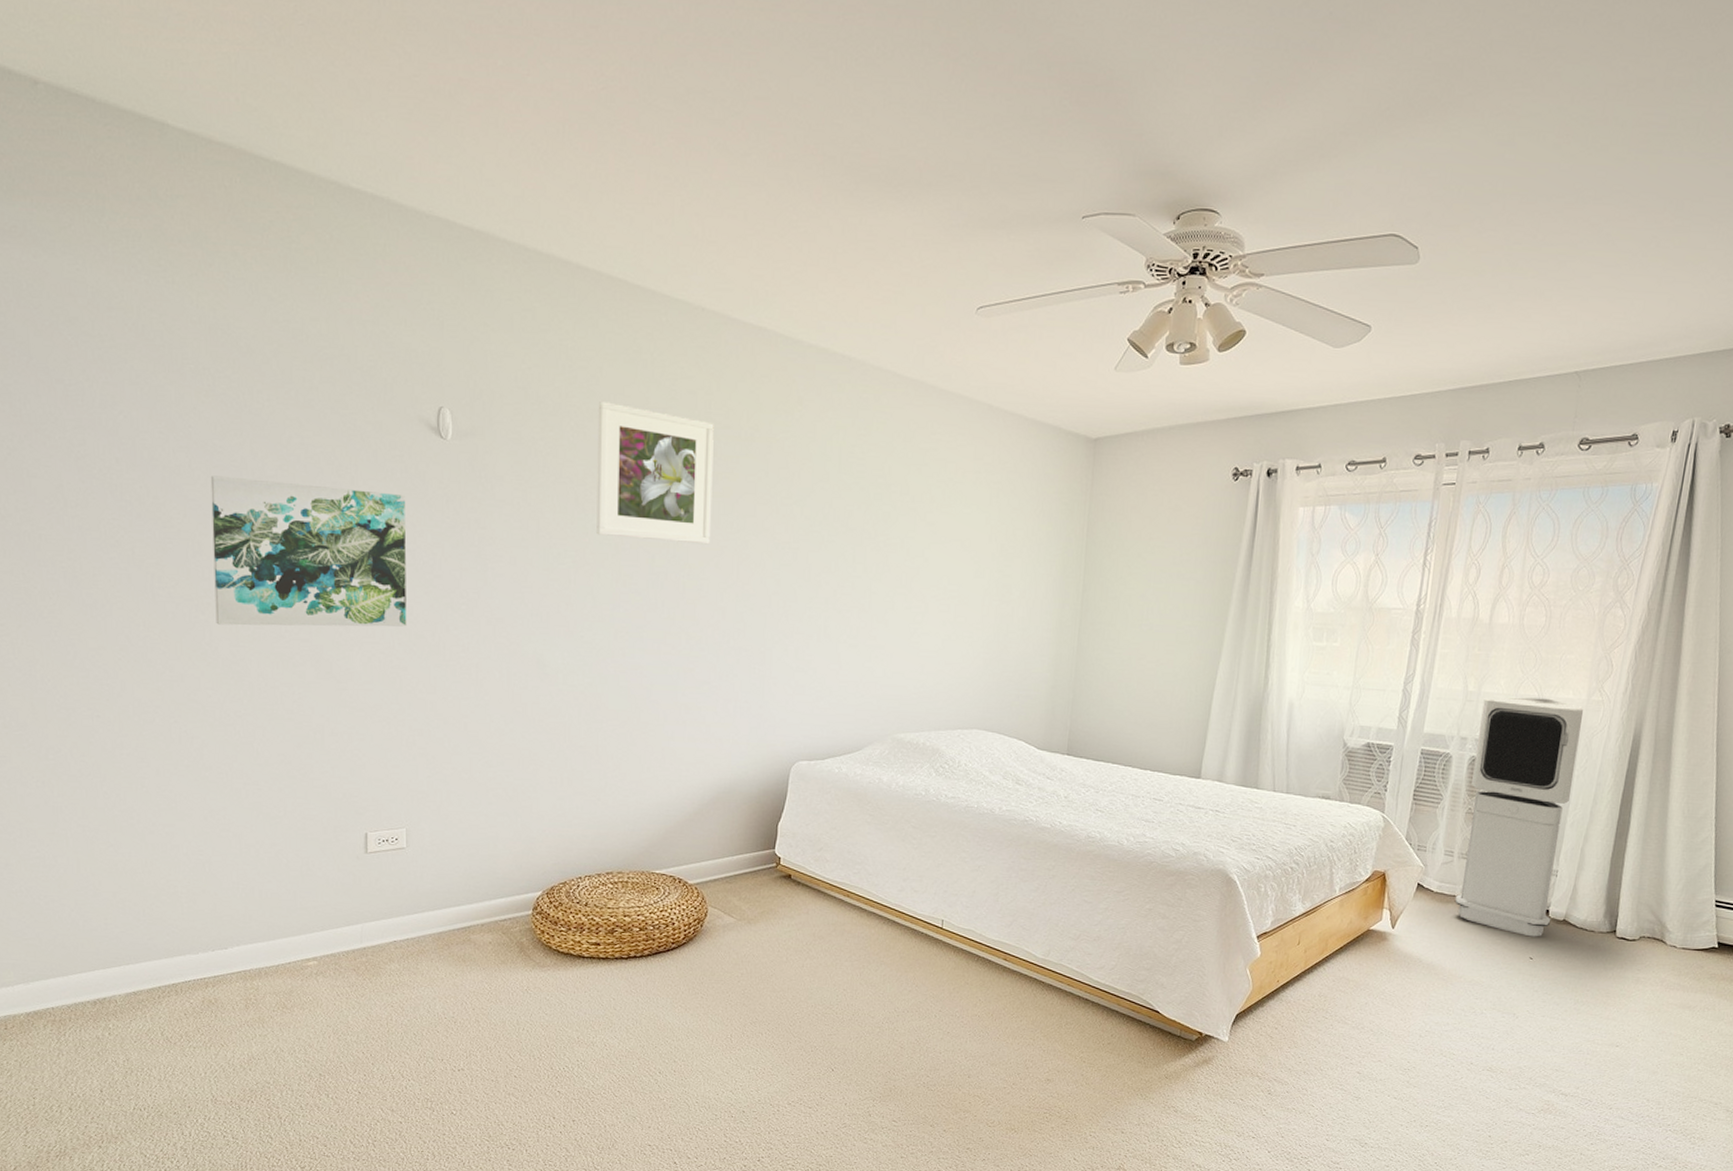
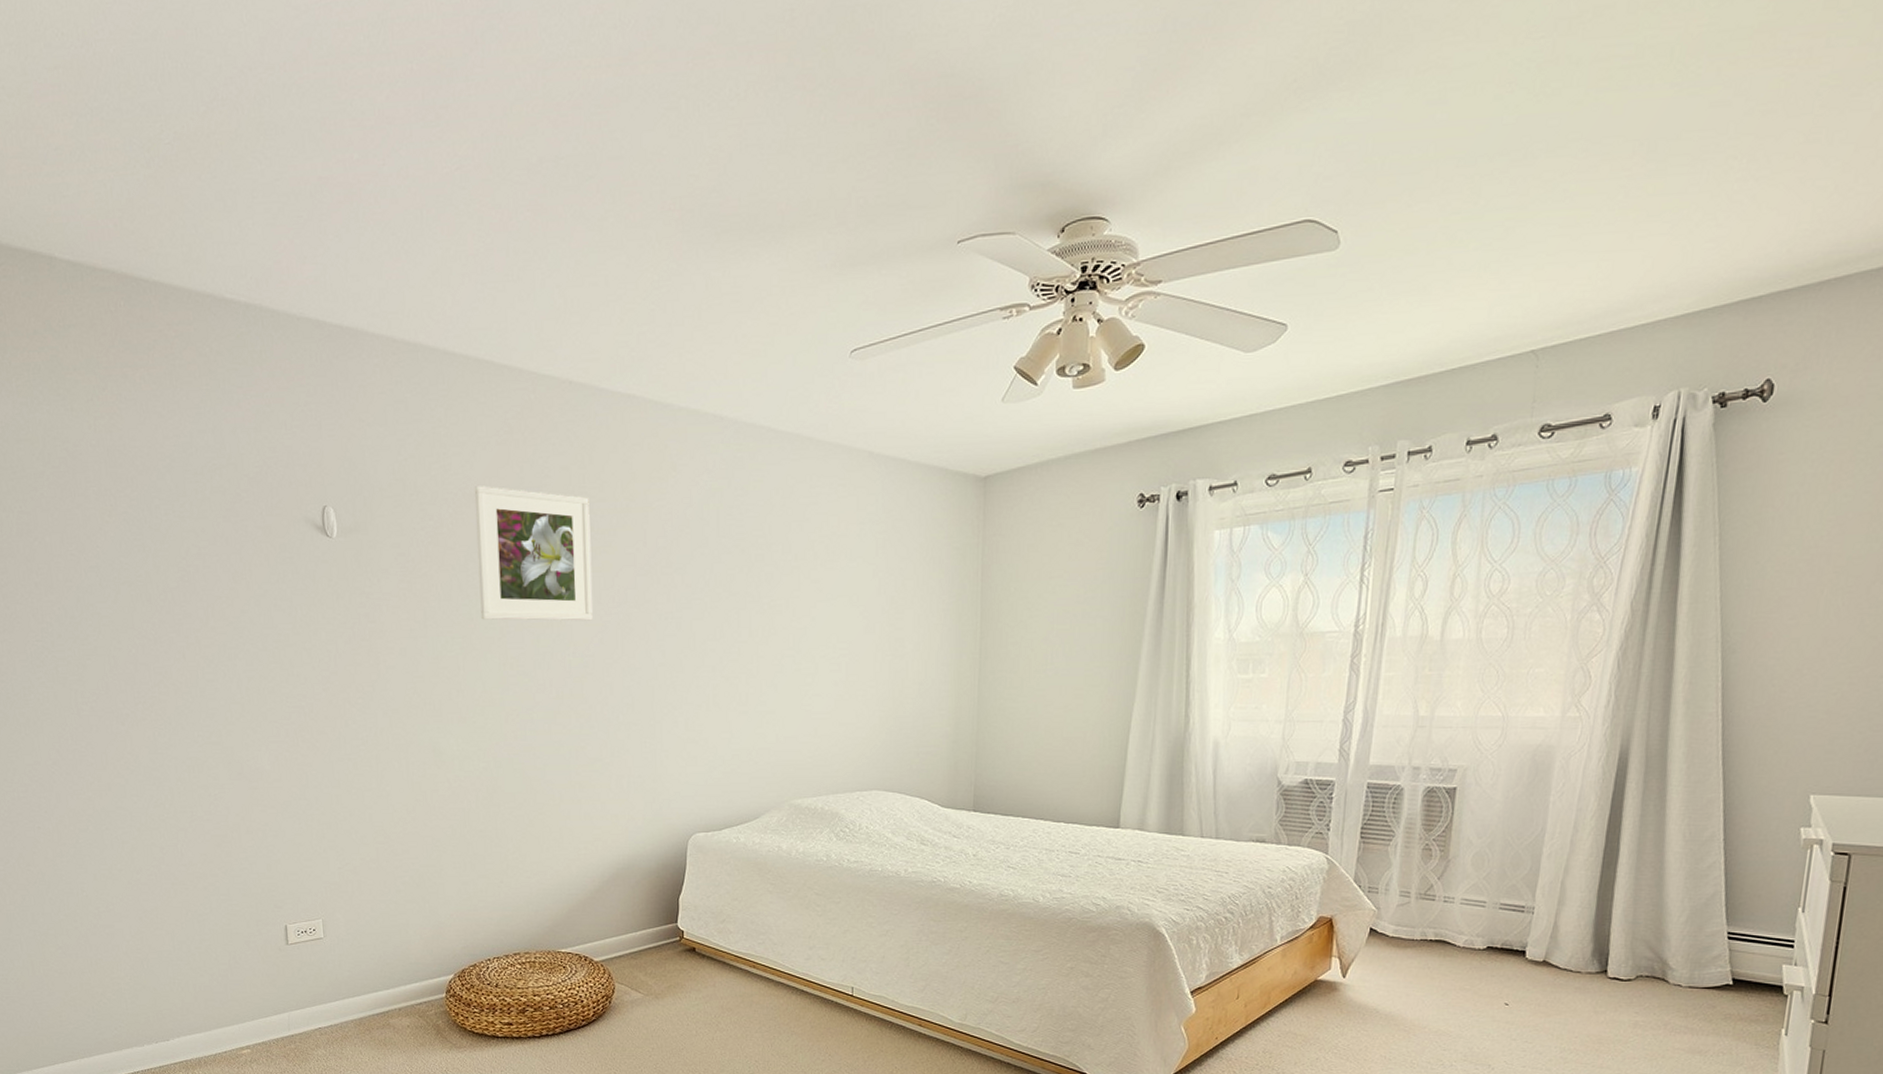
wall art: present [210,475,407,627] -> none [119,591,309,734]
air purifier: present [1454,696,1584,937] -> none [1414,718,1558,981]

